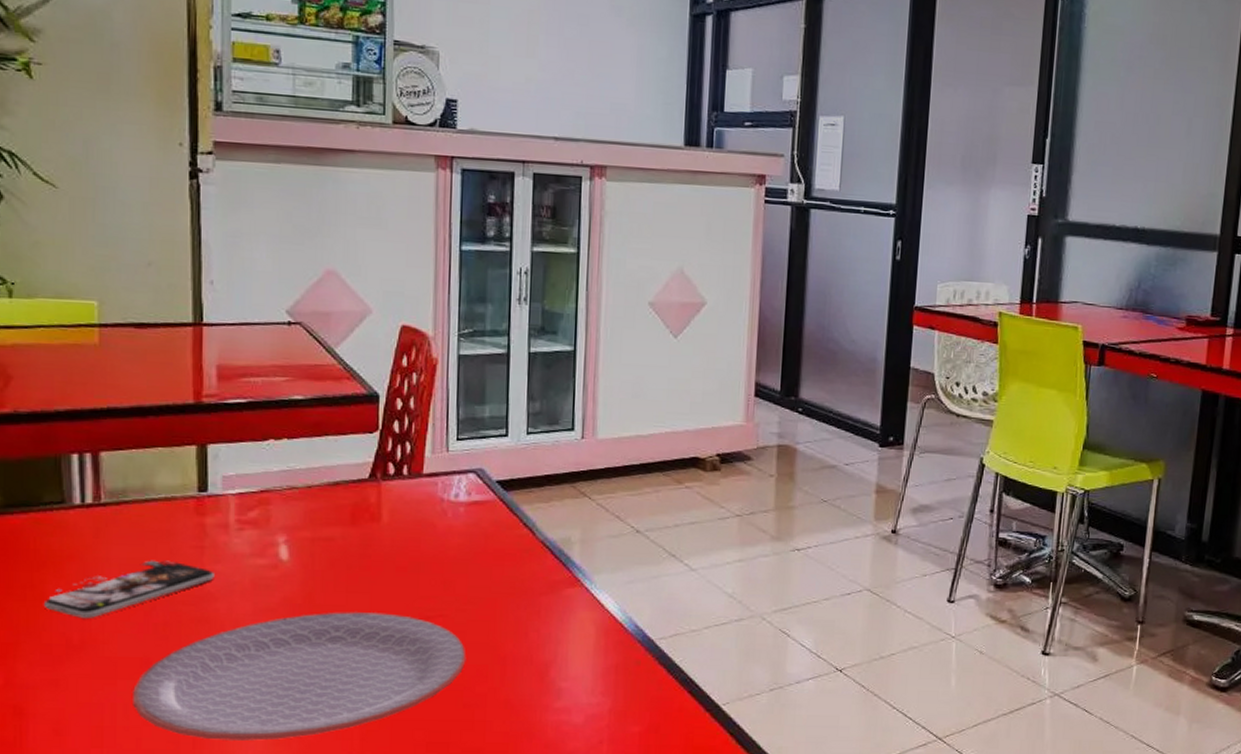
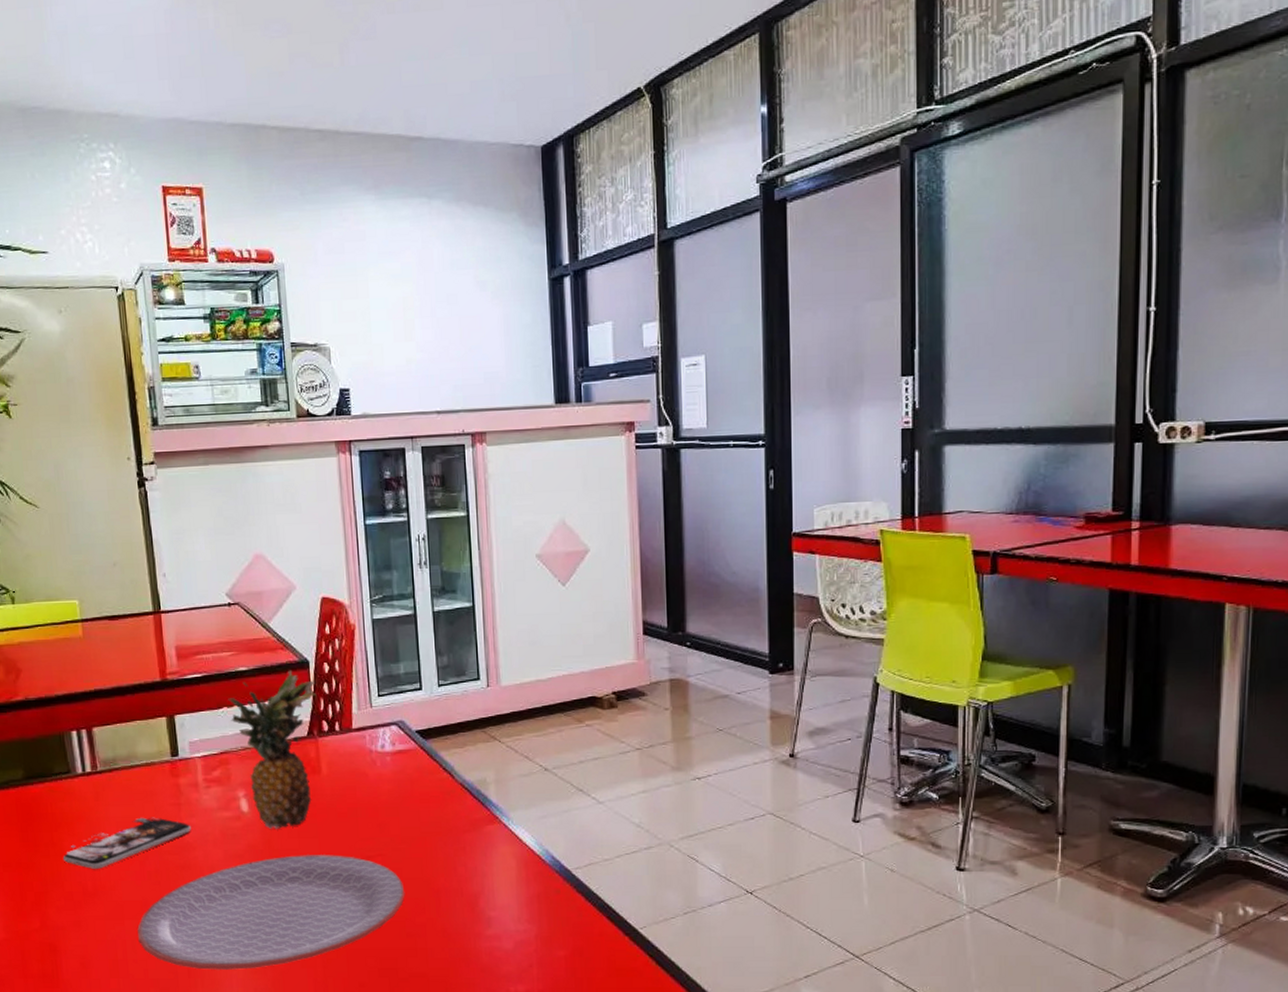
fruit: none [276,403,385,581] -> present [228,670,317,829]

